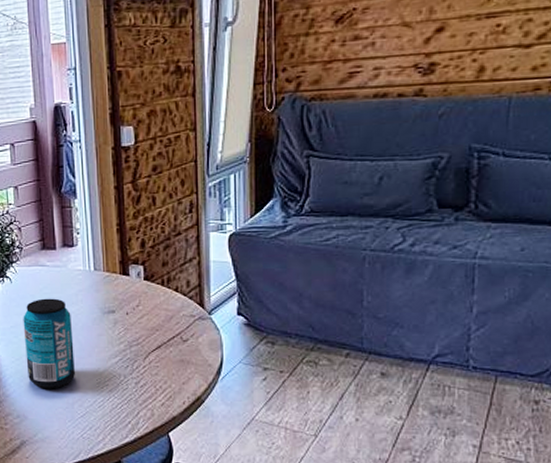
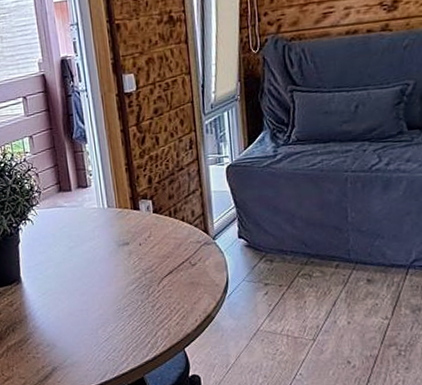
beverage can: present [23,298,75,389] -> none [46,235,97,319]

